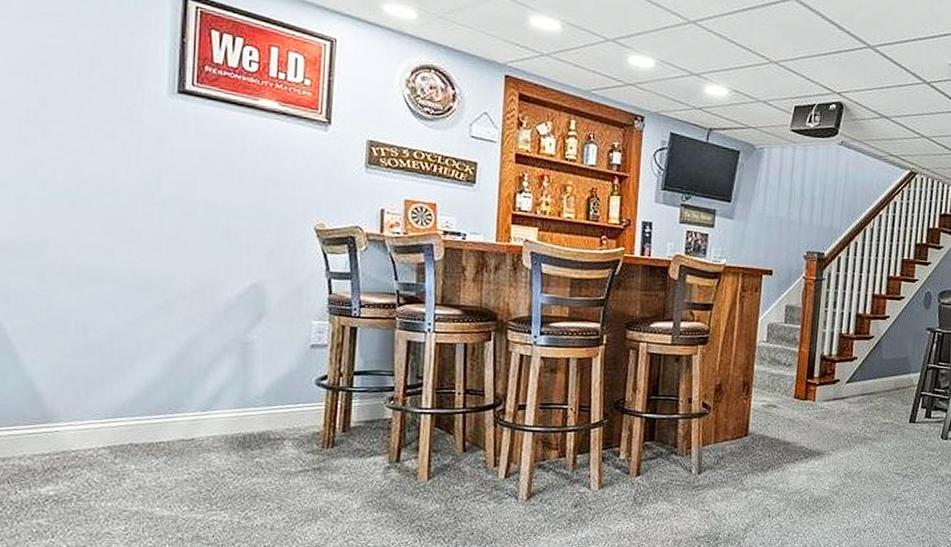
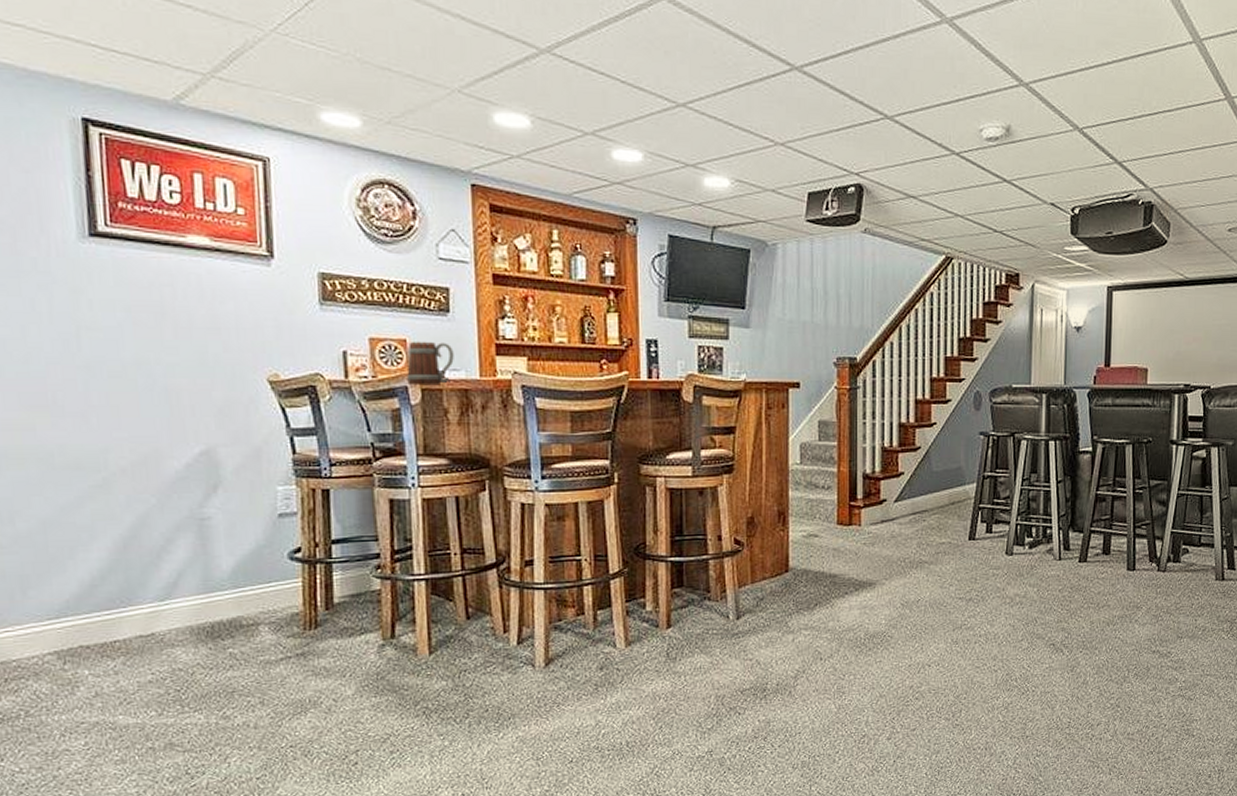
beer mug: none [433,206,476,246] -> present [407,341,454,386]

